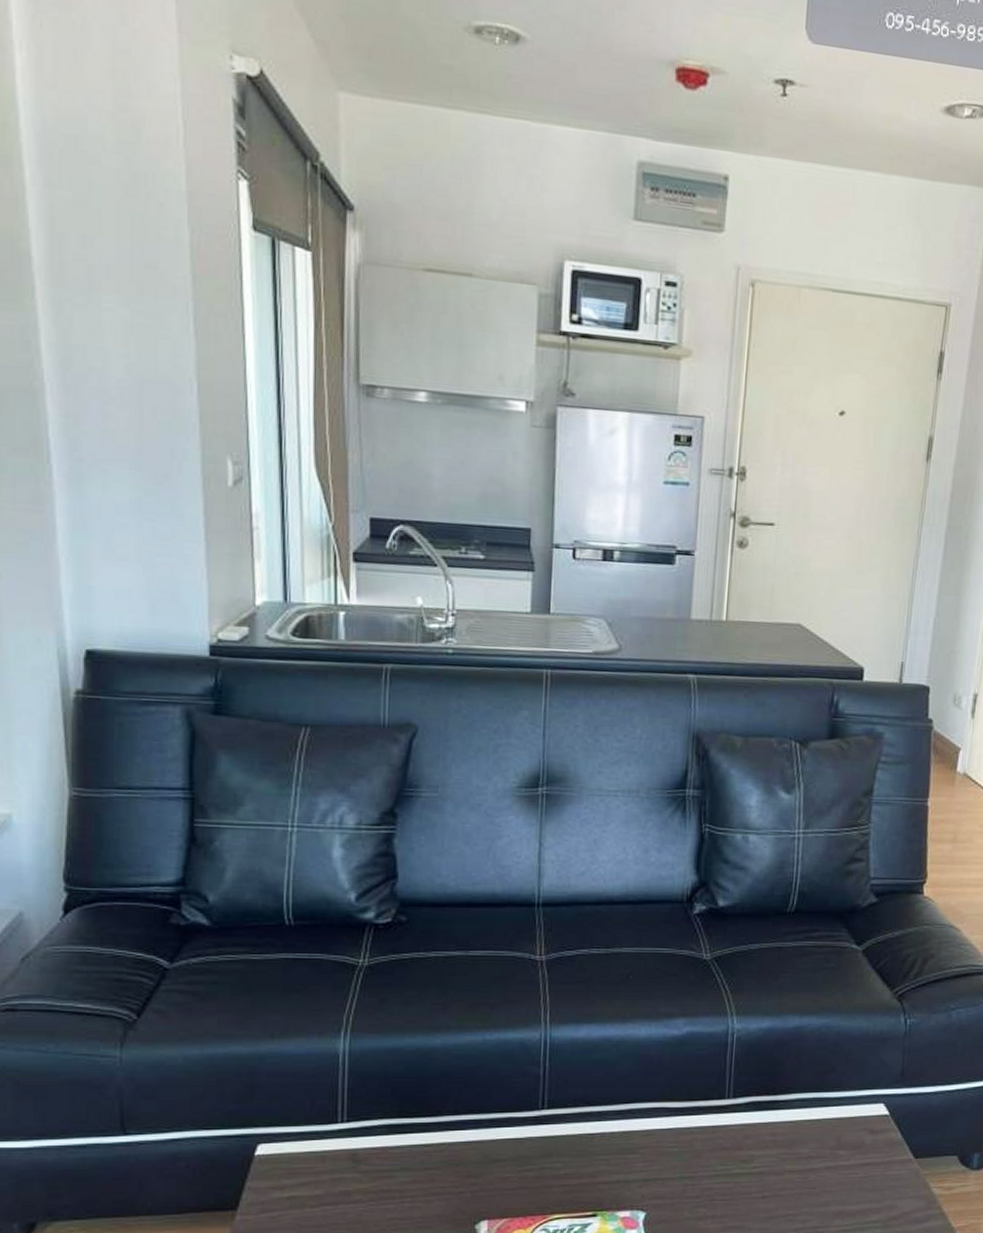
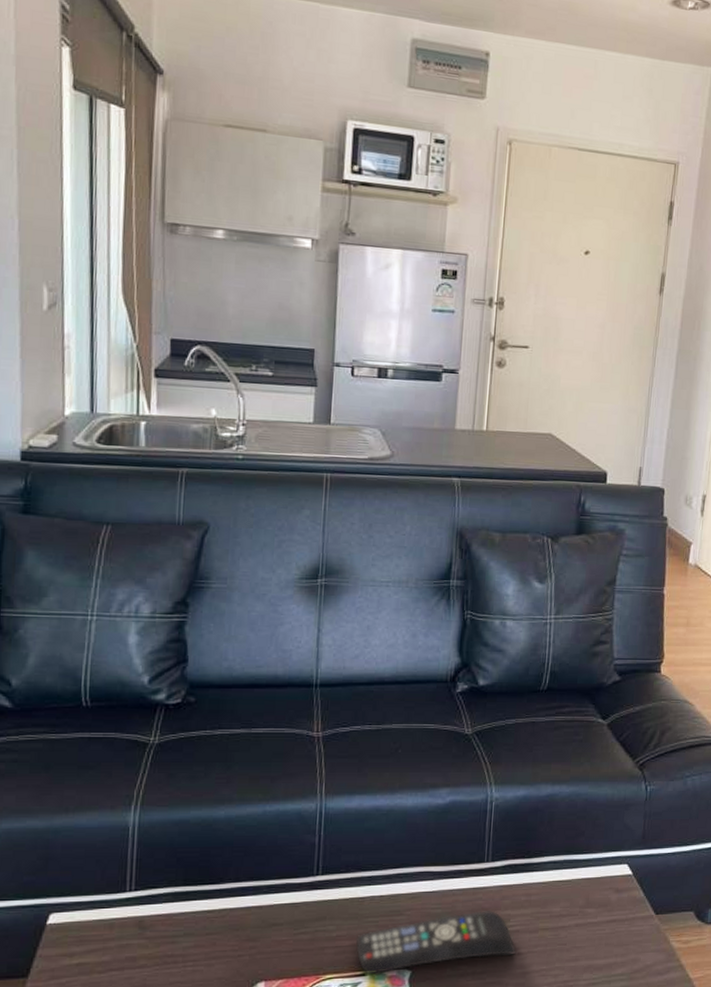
remote control: none [585,1149,760,1216] -> present [356,909,516,975]

